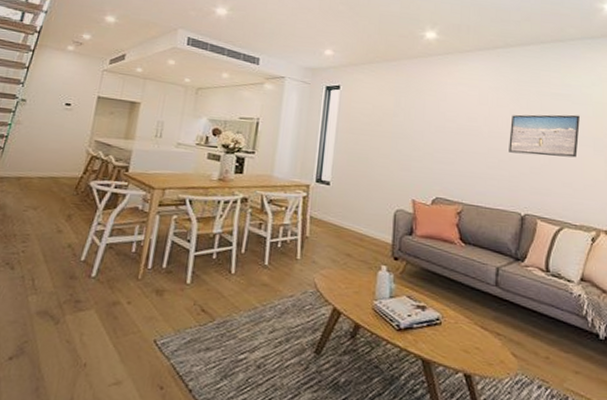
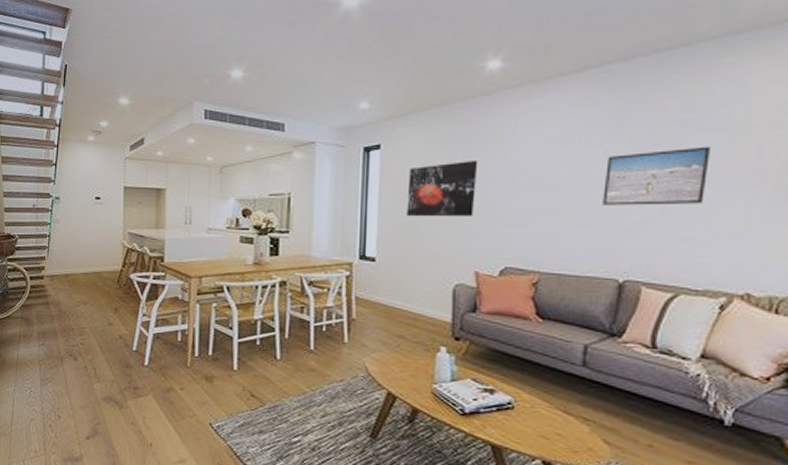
wall art: none [358,106,417,153] -> present [406,159,478,217]

